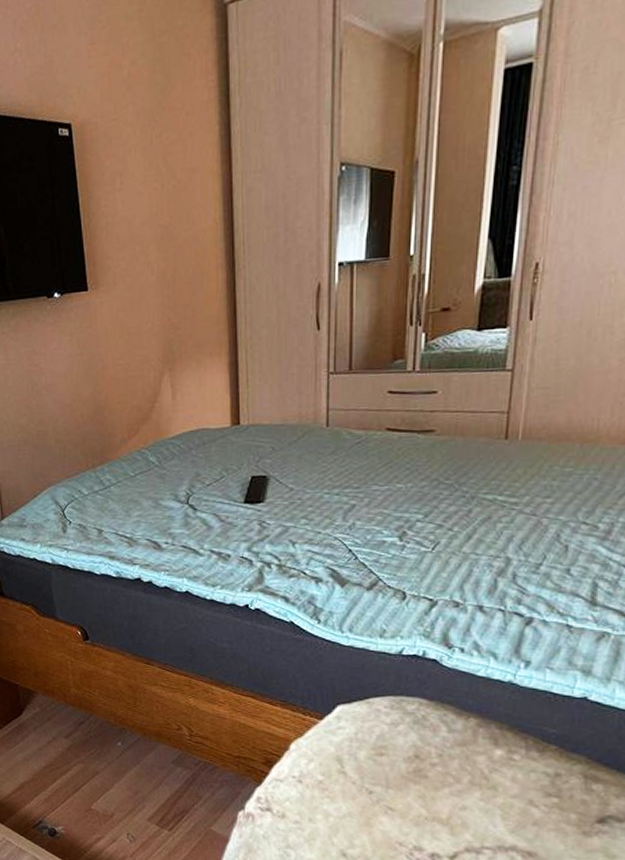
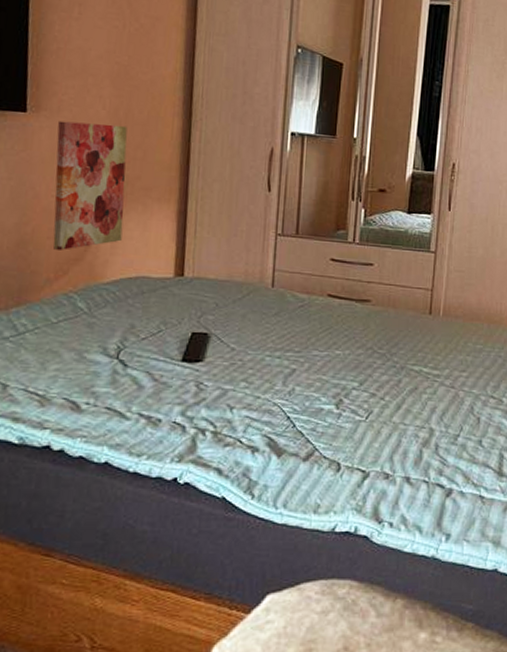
wall art: none [115,287,181,413] -> present [53,120,128,250]

